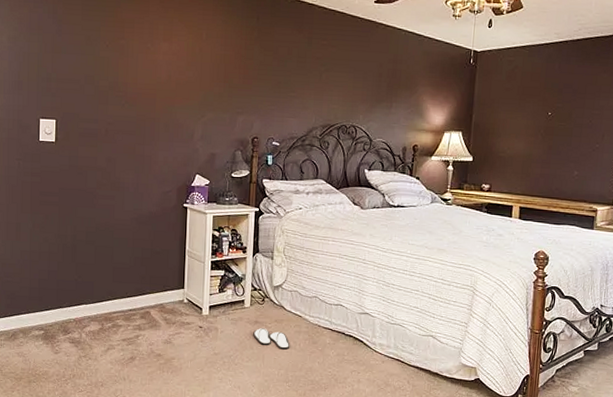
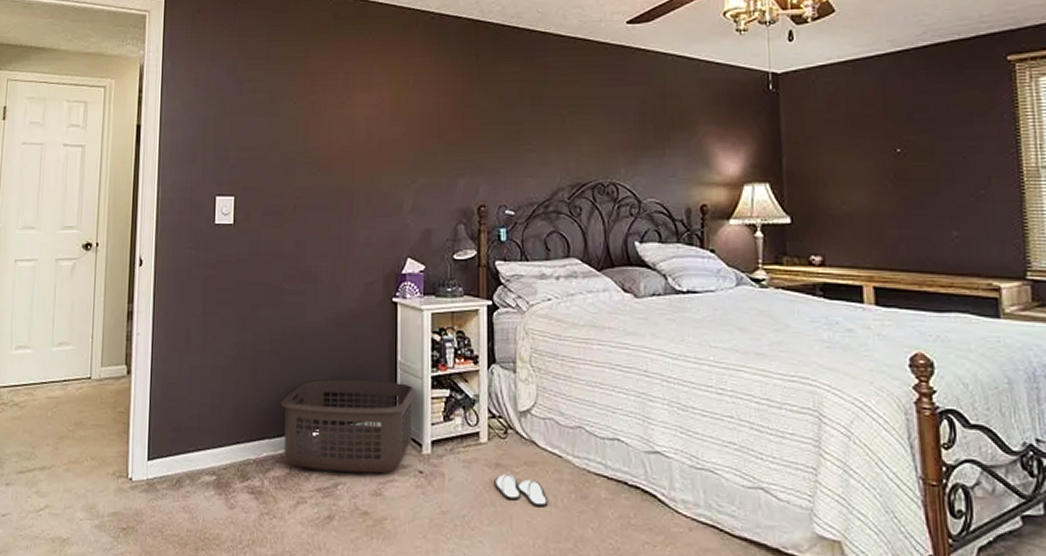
clothes hamper: none [94,262,200,329] -> present [280,379,417,474]

